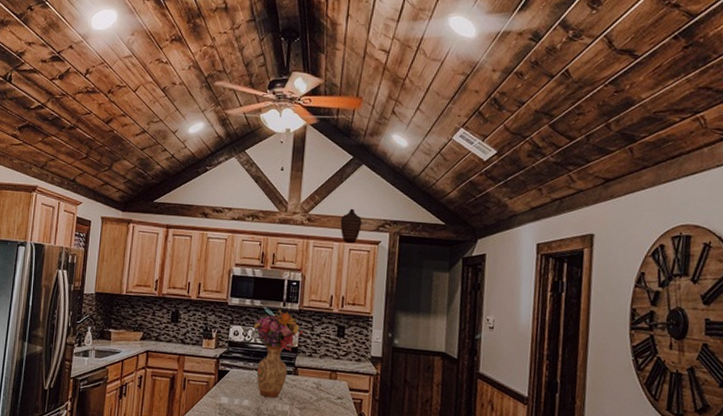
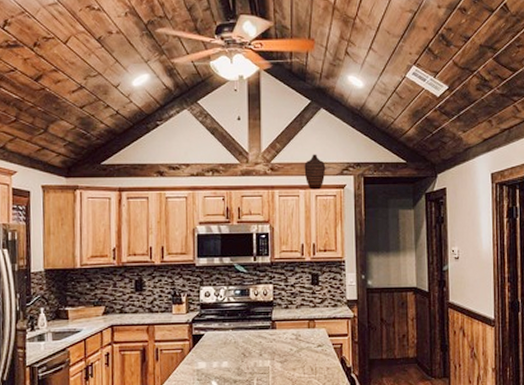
flower arrangement: present [254,306,306,399] -> none [225,261,280,356]

